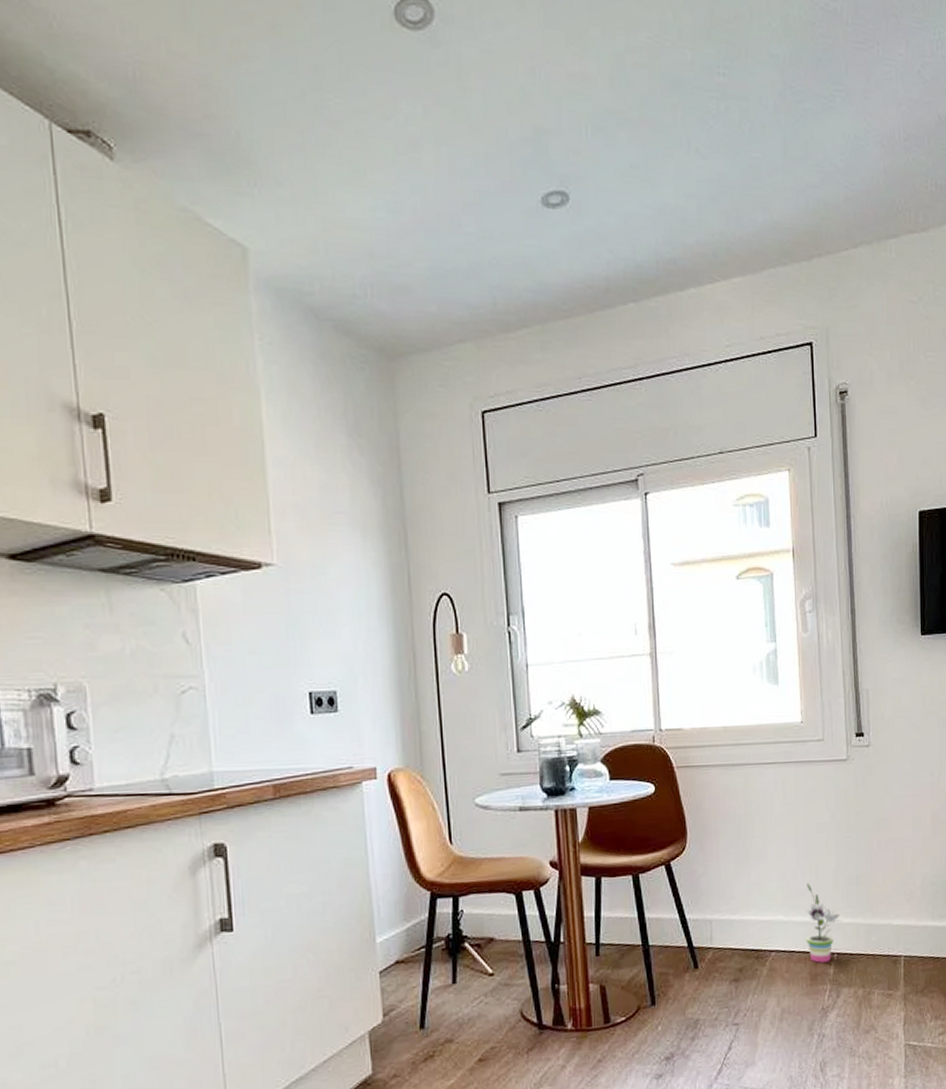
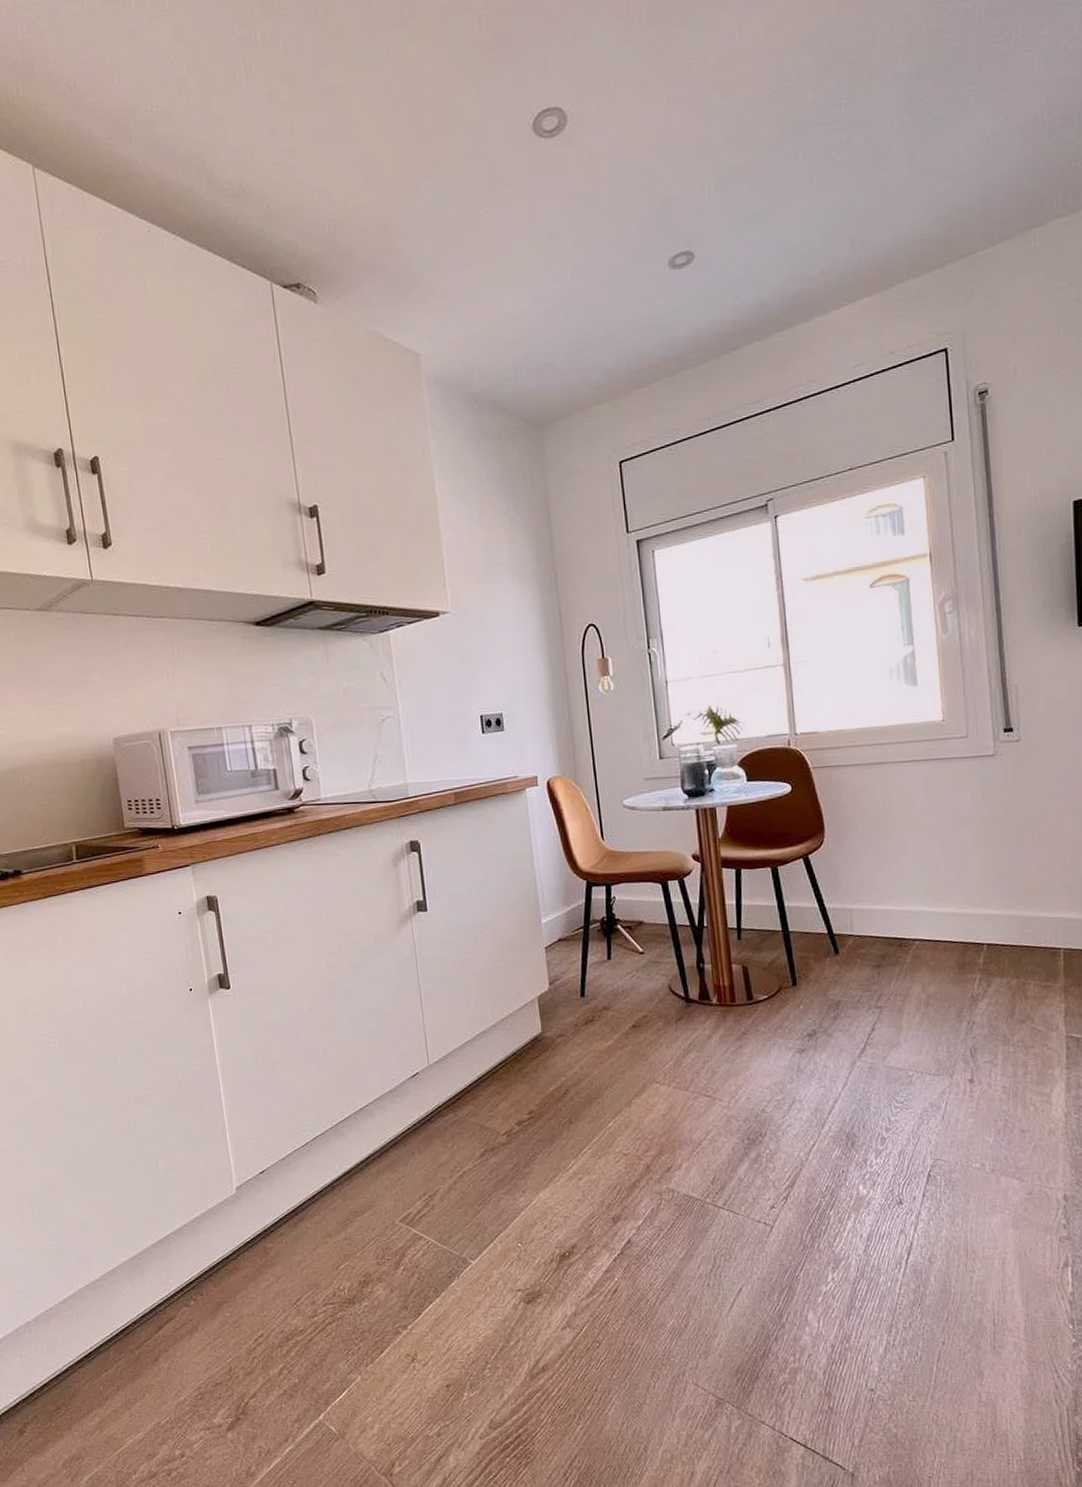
potted plant: present [805,883,842,963] -> none [950,875,992,953]

